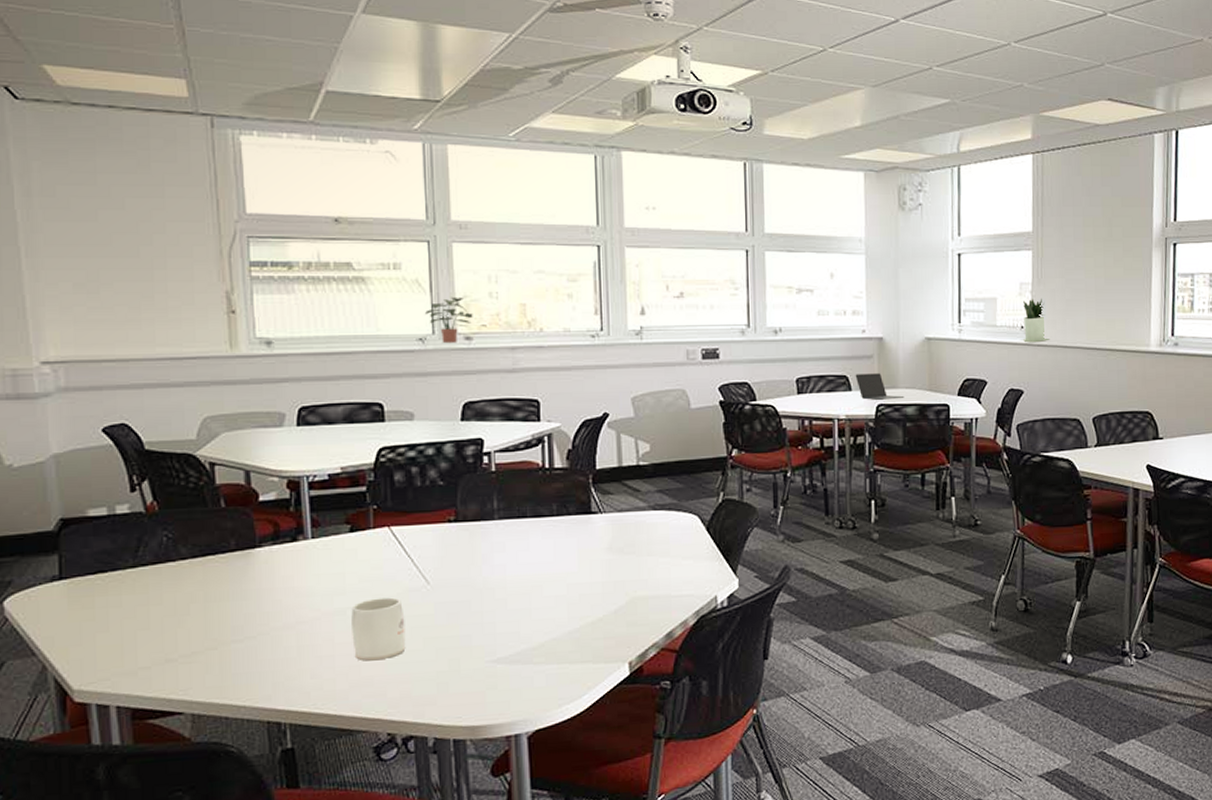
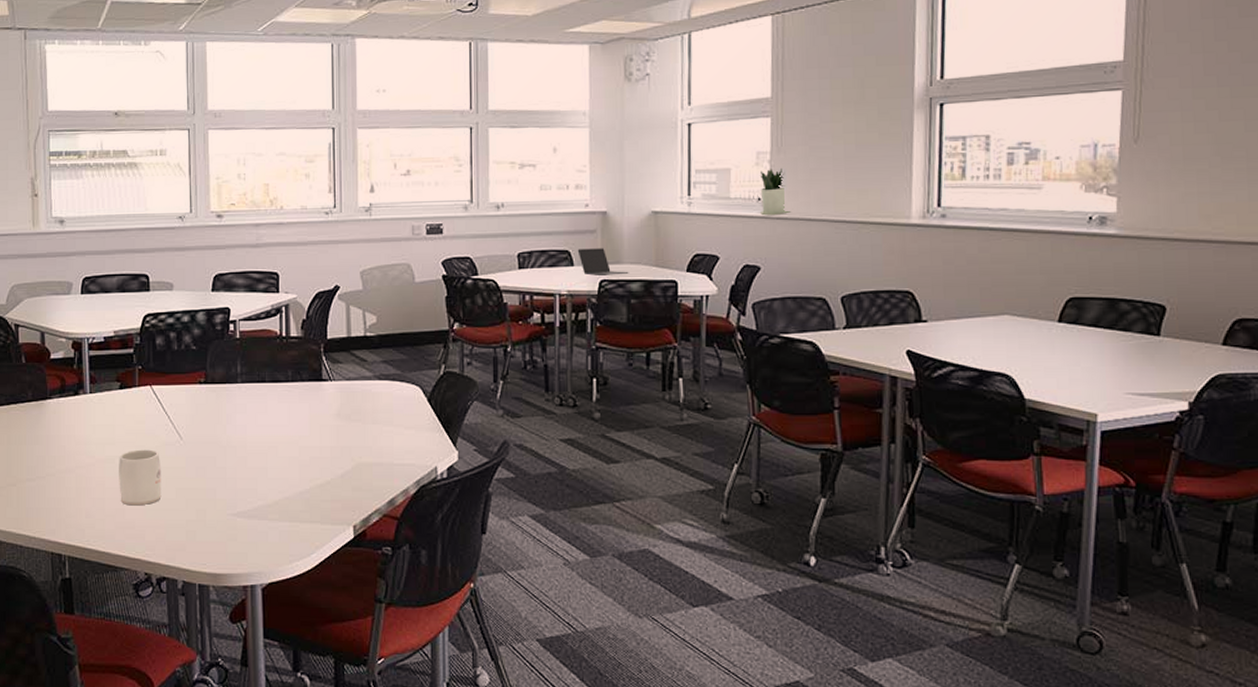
potted plant: present [425,296,473,344] -> none [185,178,224,221]

